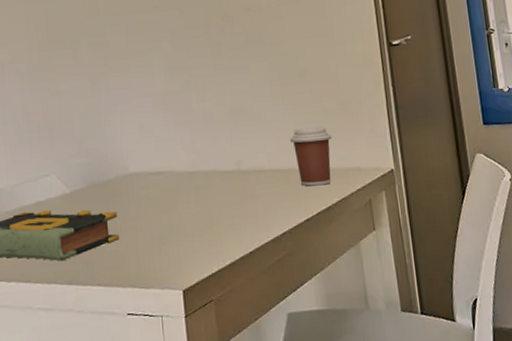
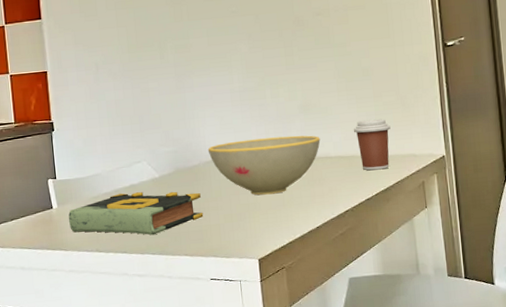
bowl: none [125,145,253,215] -> present [207,135,321,195]

